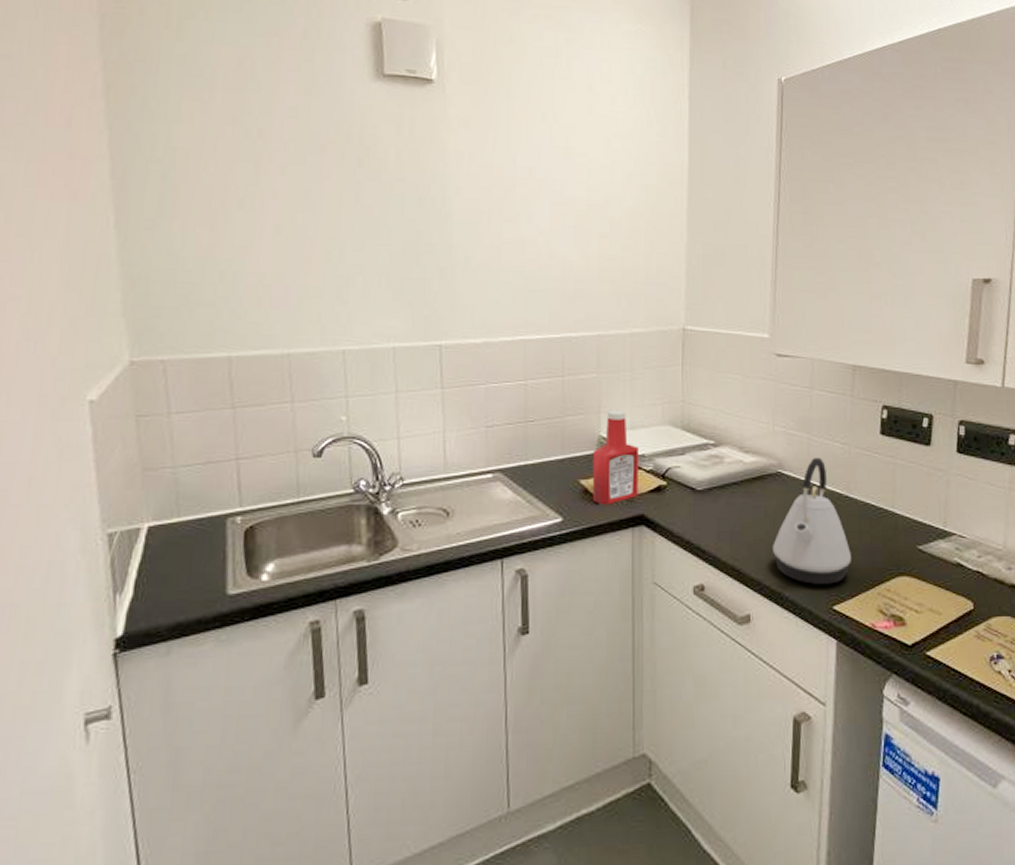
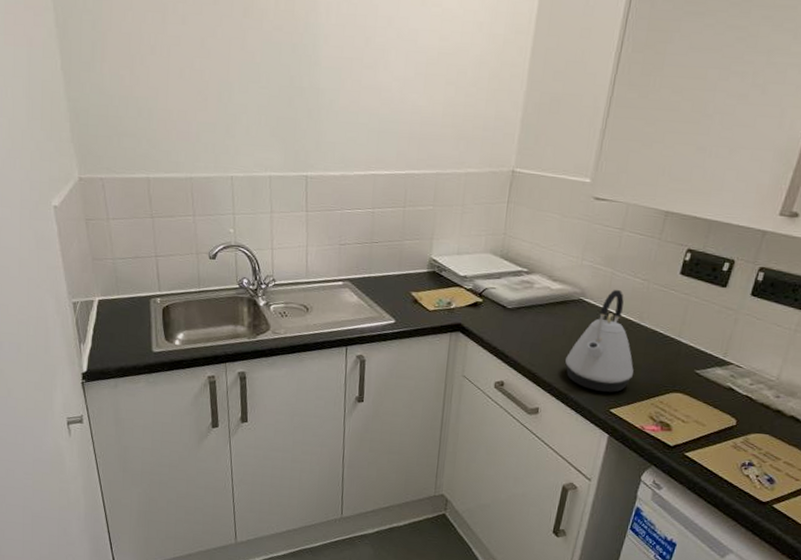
ketchup bottle: present [592,409,638,505] -> none [420,237,462,314]

